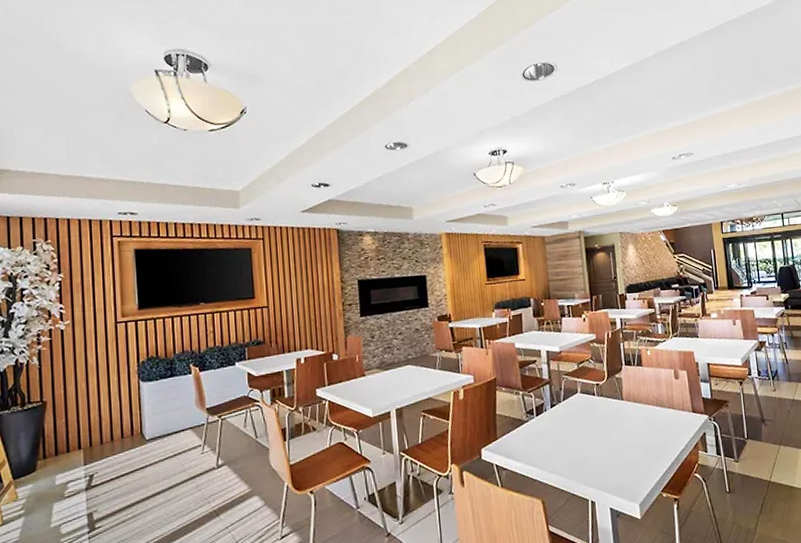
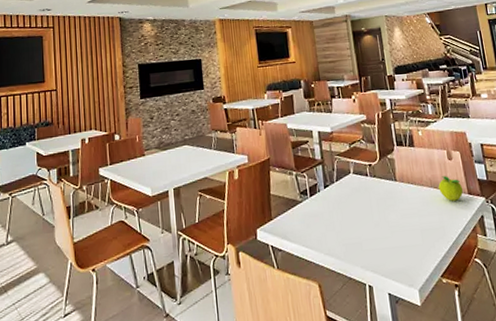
fruit: none [664,395,688,419] -> present [438,176,464,201]

